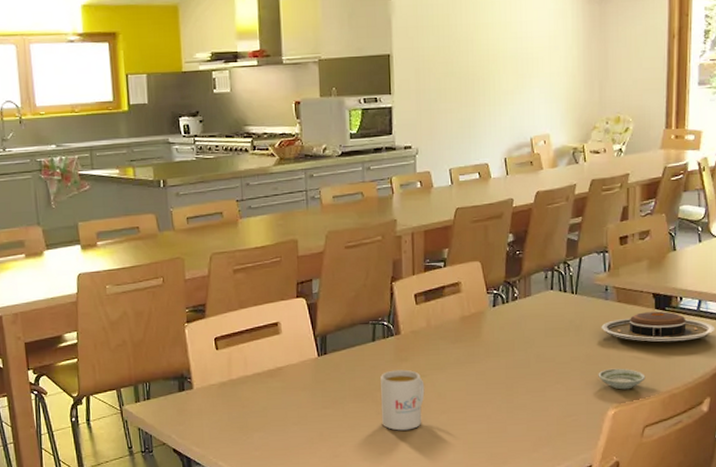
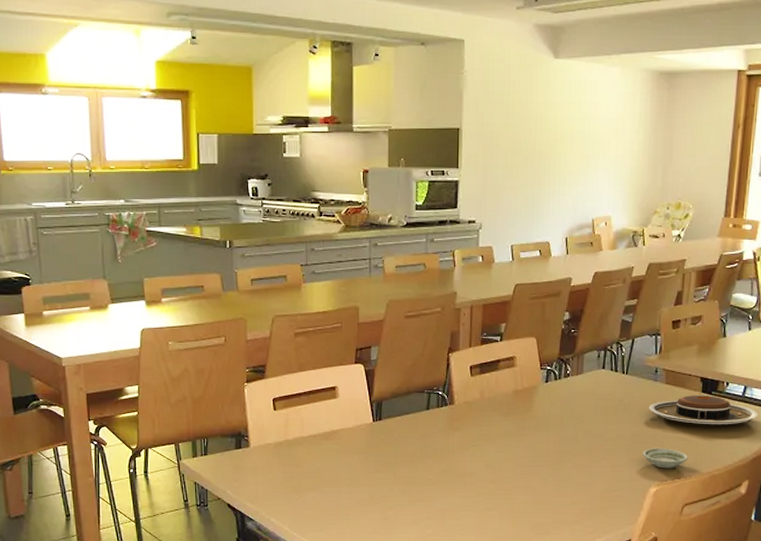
mug: present [380,369,425,431] -> none [432,438,475,497]

